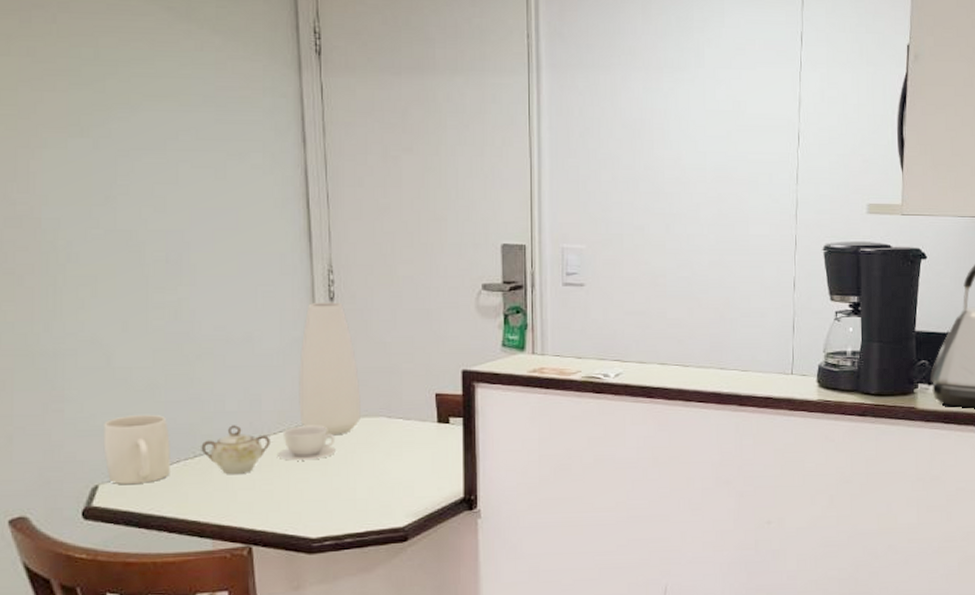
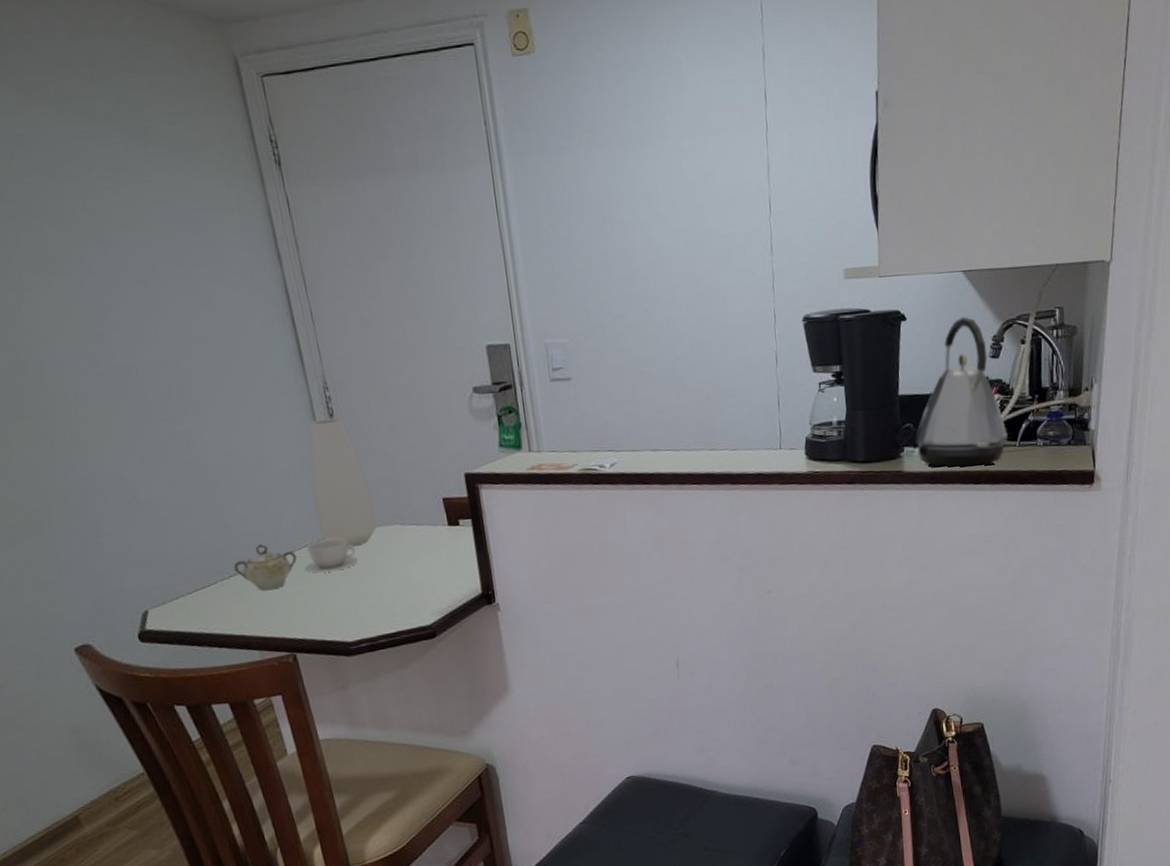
mug: present [103,414,170,484] -> none [141,540,210,608]

